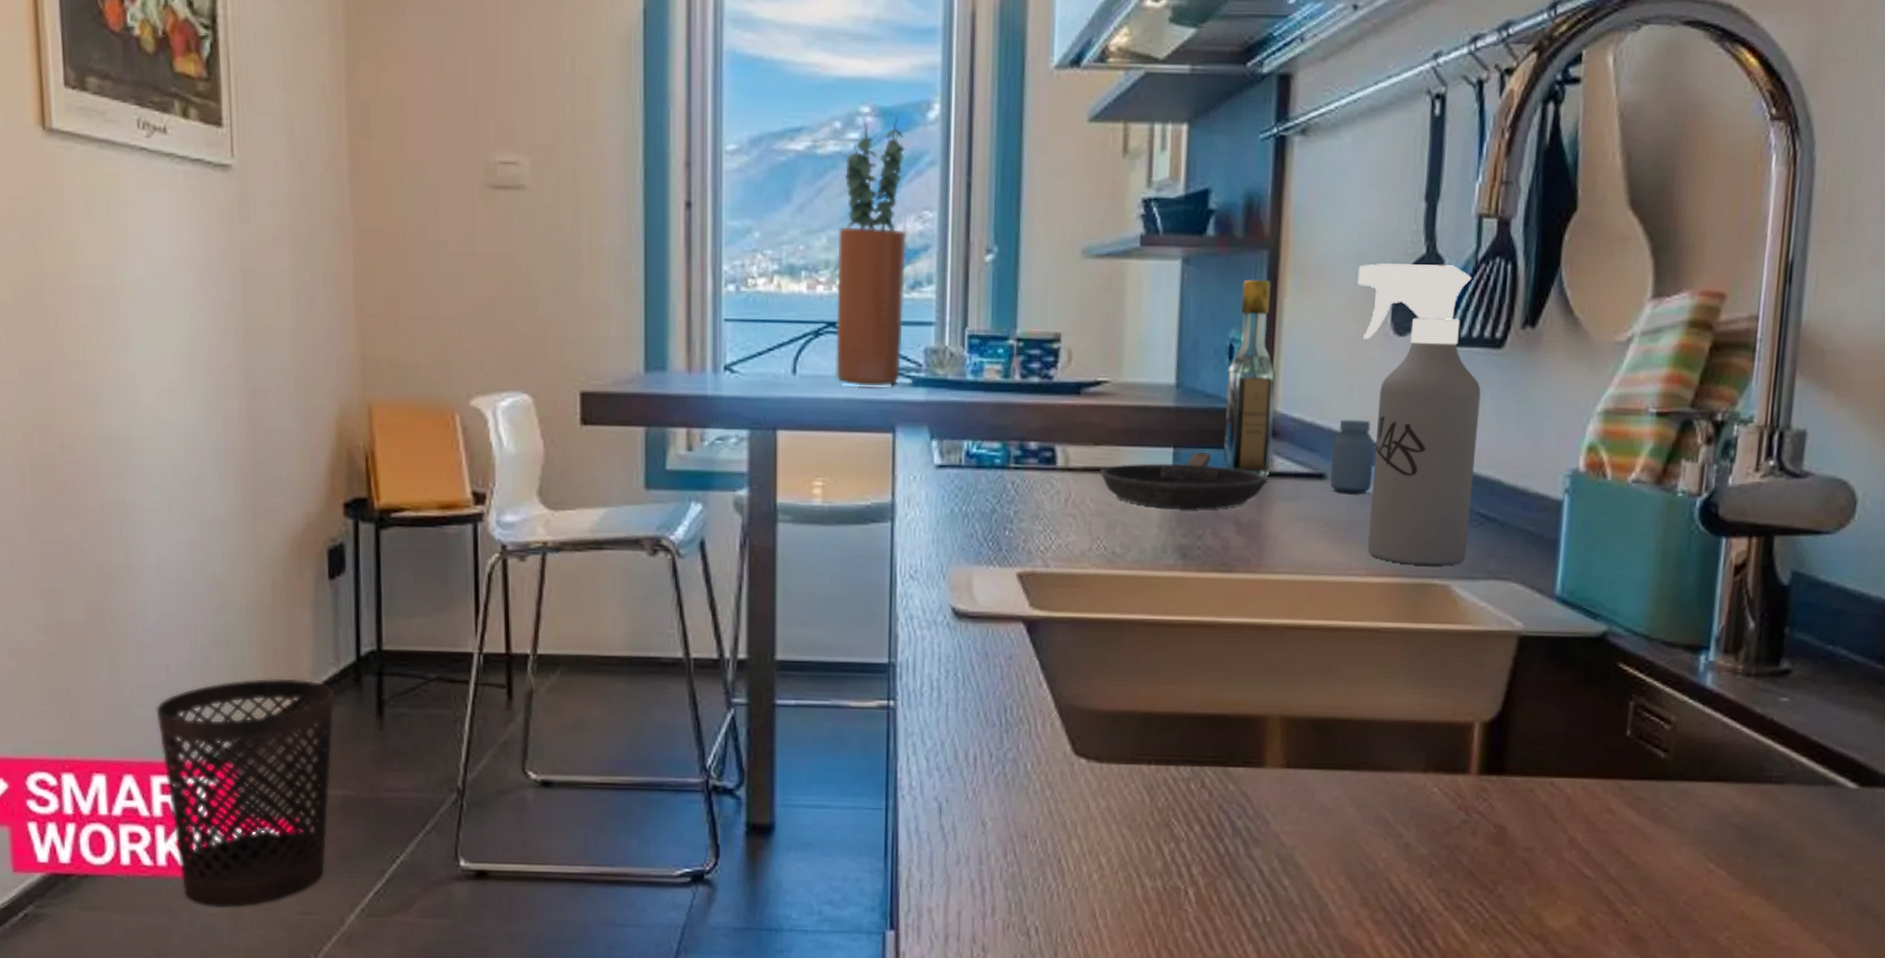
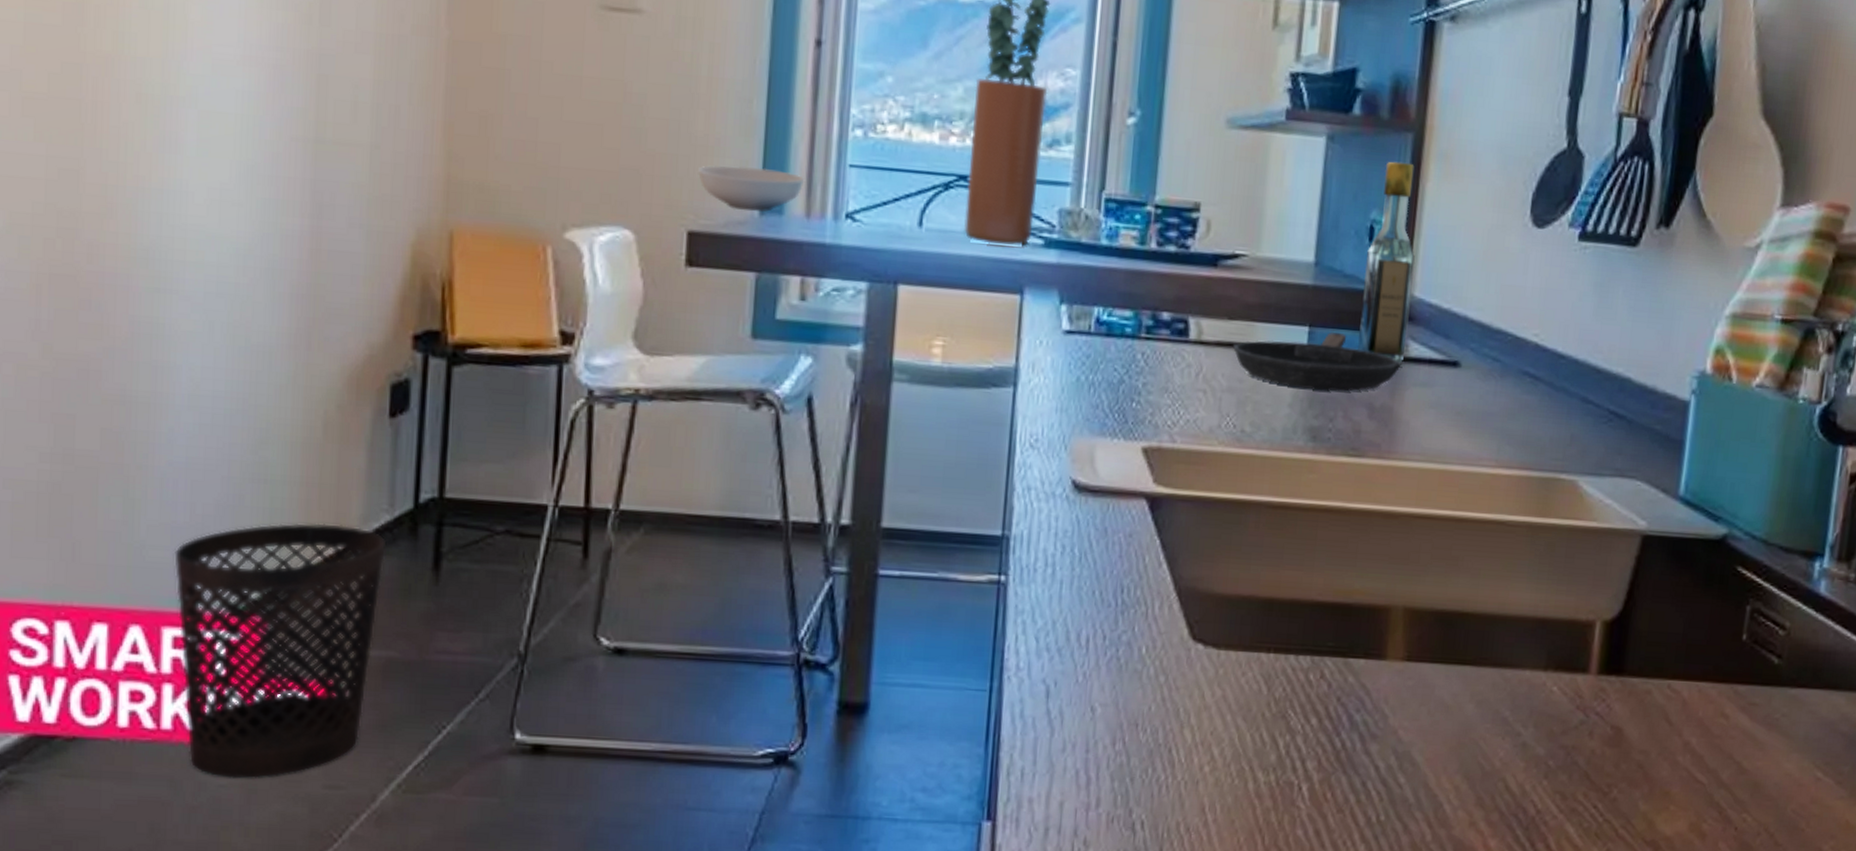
bowl: none [585,327,684,370] -> present [697,164,805,212]
jar: present [1330,419,1375,493] -> none [1464,307,1509,384]
spray bottle: present [1357,263,1481,566] -> none [1497,154,1615,461]

